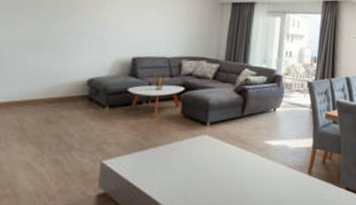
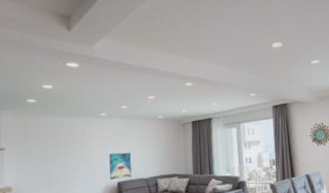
wall art: none [123,23,155,55] -> present [109,152,132,180]

